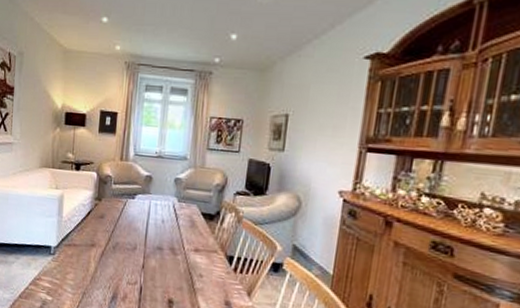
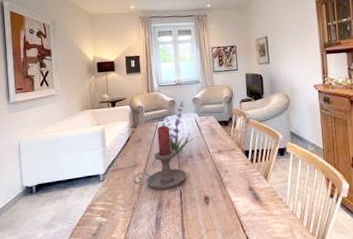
candle holder: none [87,203,152,281] -> present [133,125,187,190]
plant: none [122,178,168,243] -> present [157,101,194,155]

